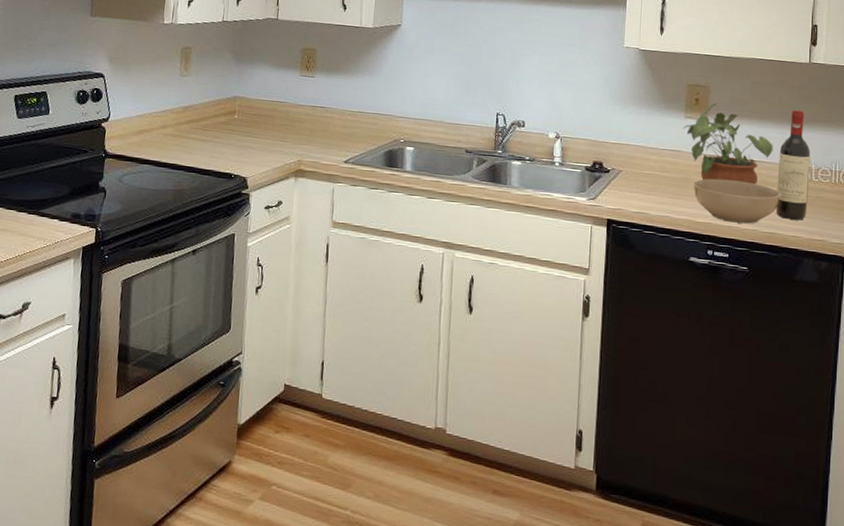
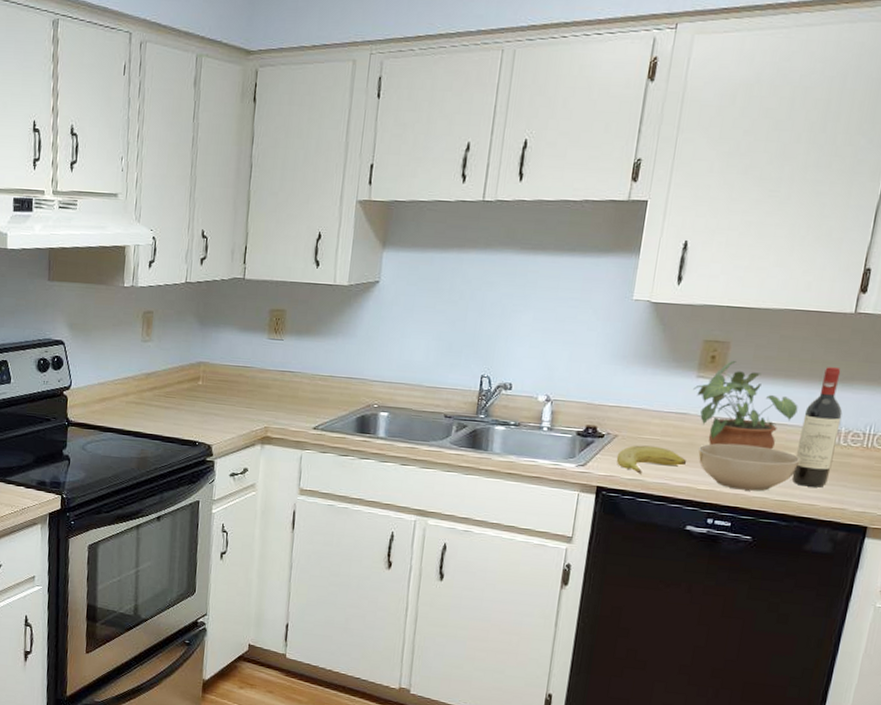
fruit: none [622,180,684,209] -> present [616,445,687,475]

